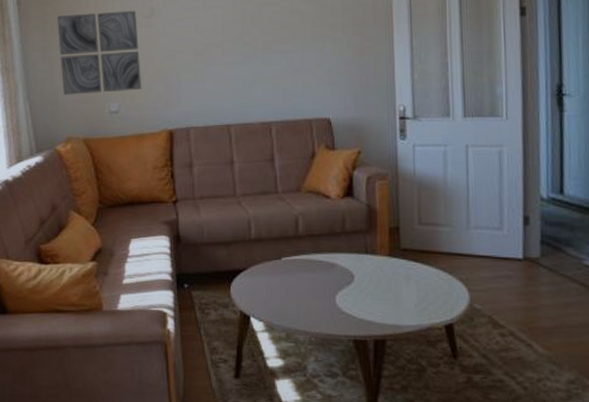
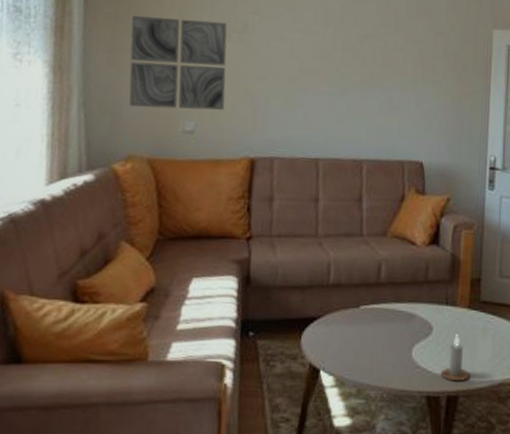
candle: none [367,281,397,326] -> present [441,334,471,382]

